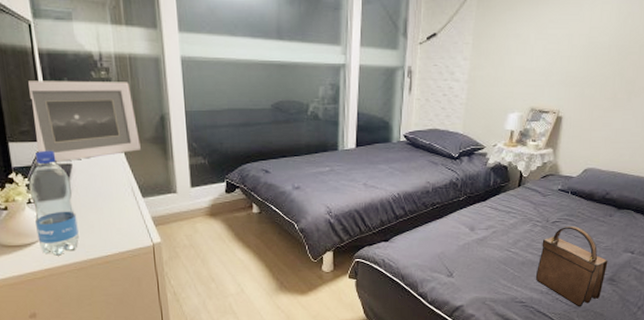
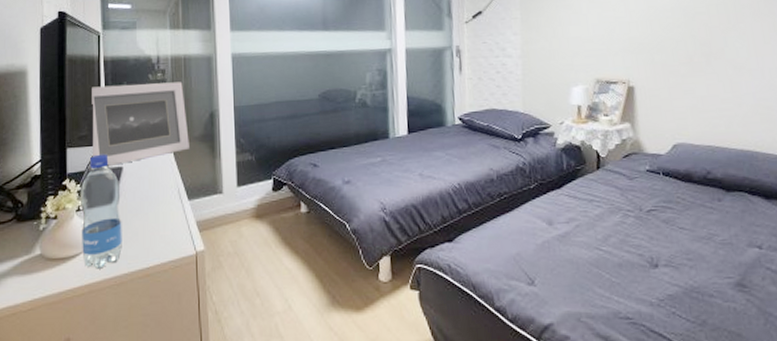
handbag: present [535,225,608,307] -> none [639,214,732,325]

